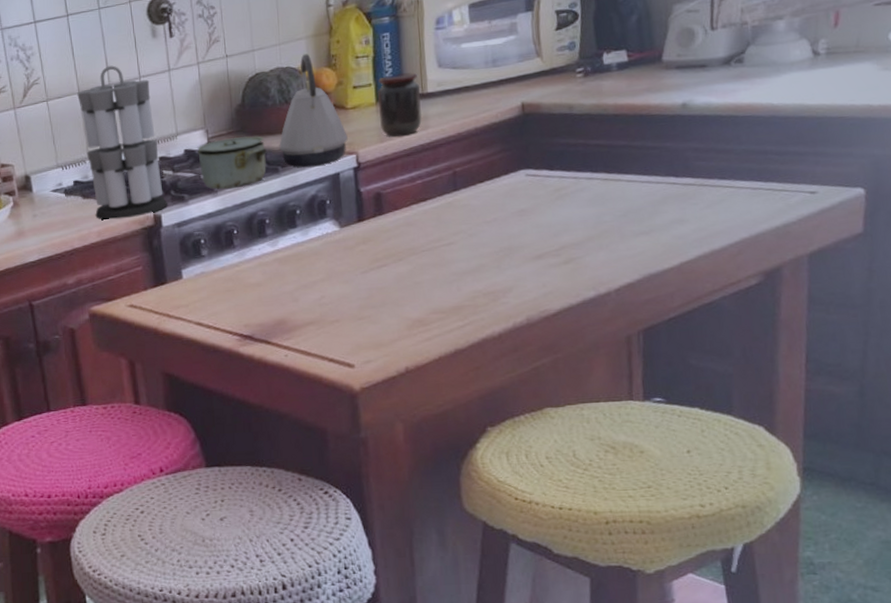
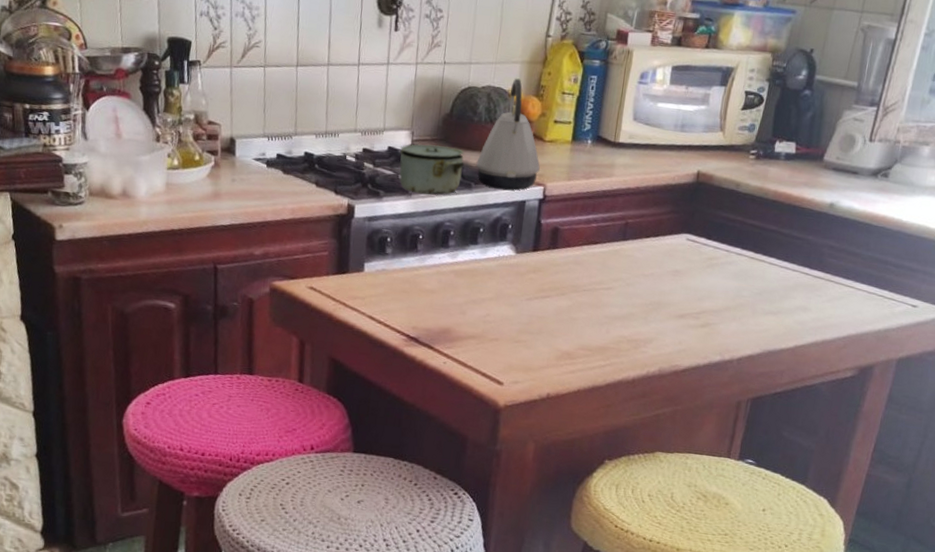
spice rack: present [77,65,168,220] -> none [292,45,368,203]
jar: present [377,72,423,137] -> none [571,116,614,179]

